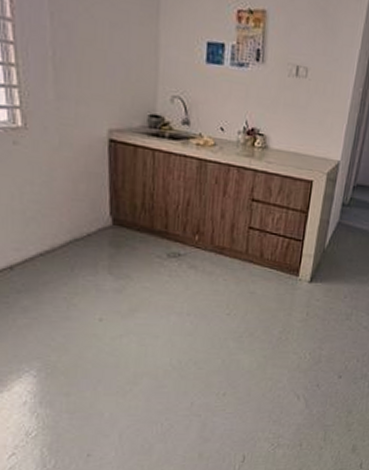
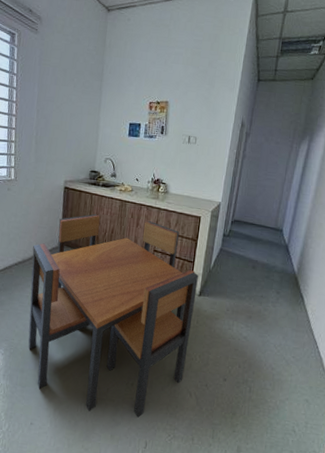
dining table: none [66,178,309,431] -> present [28,214,199,418]

